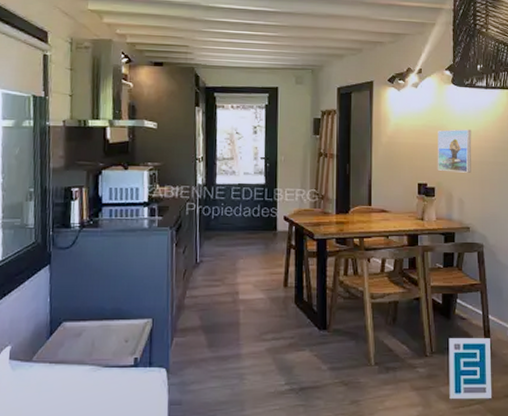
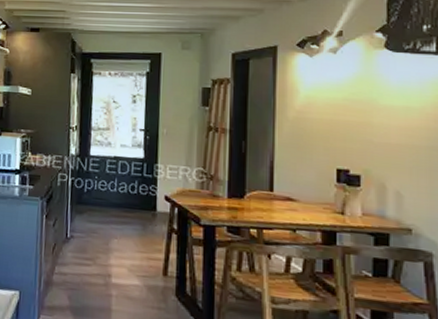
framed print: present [437,129,472,173] -> none [363,104,415,160]

